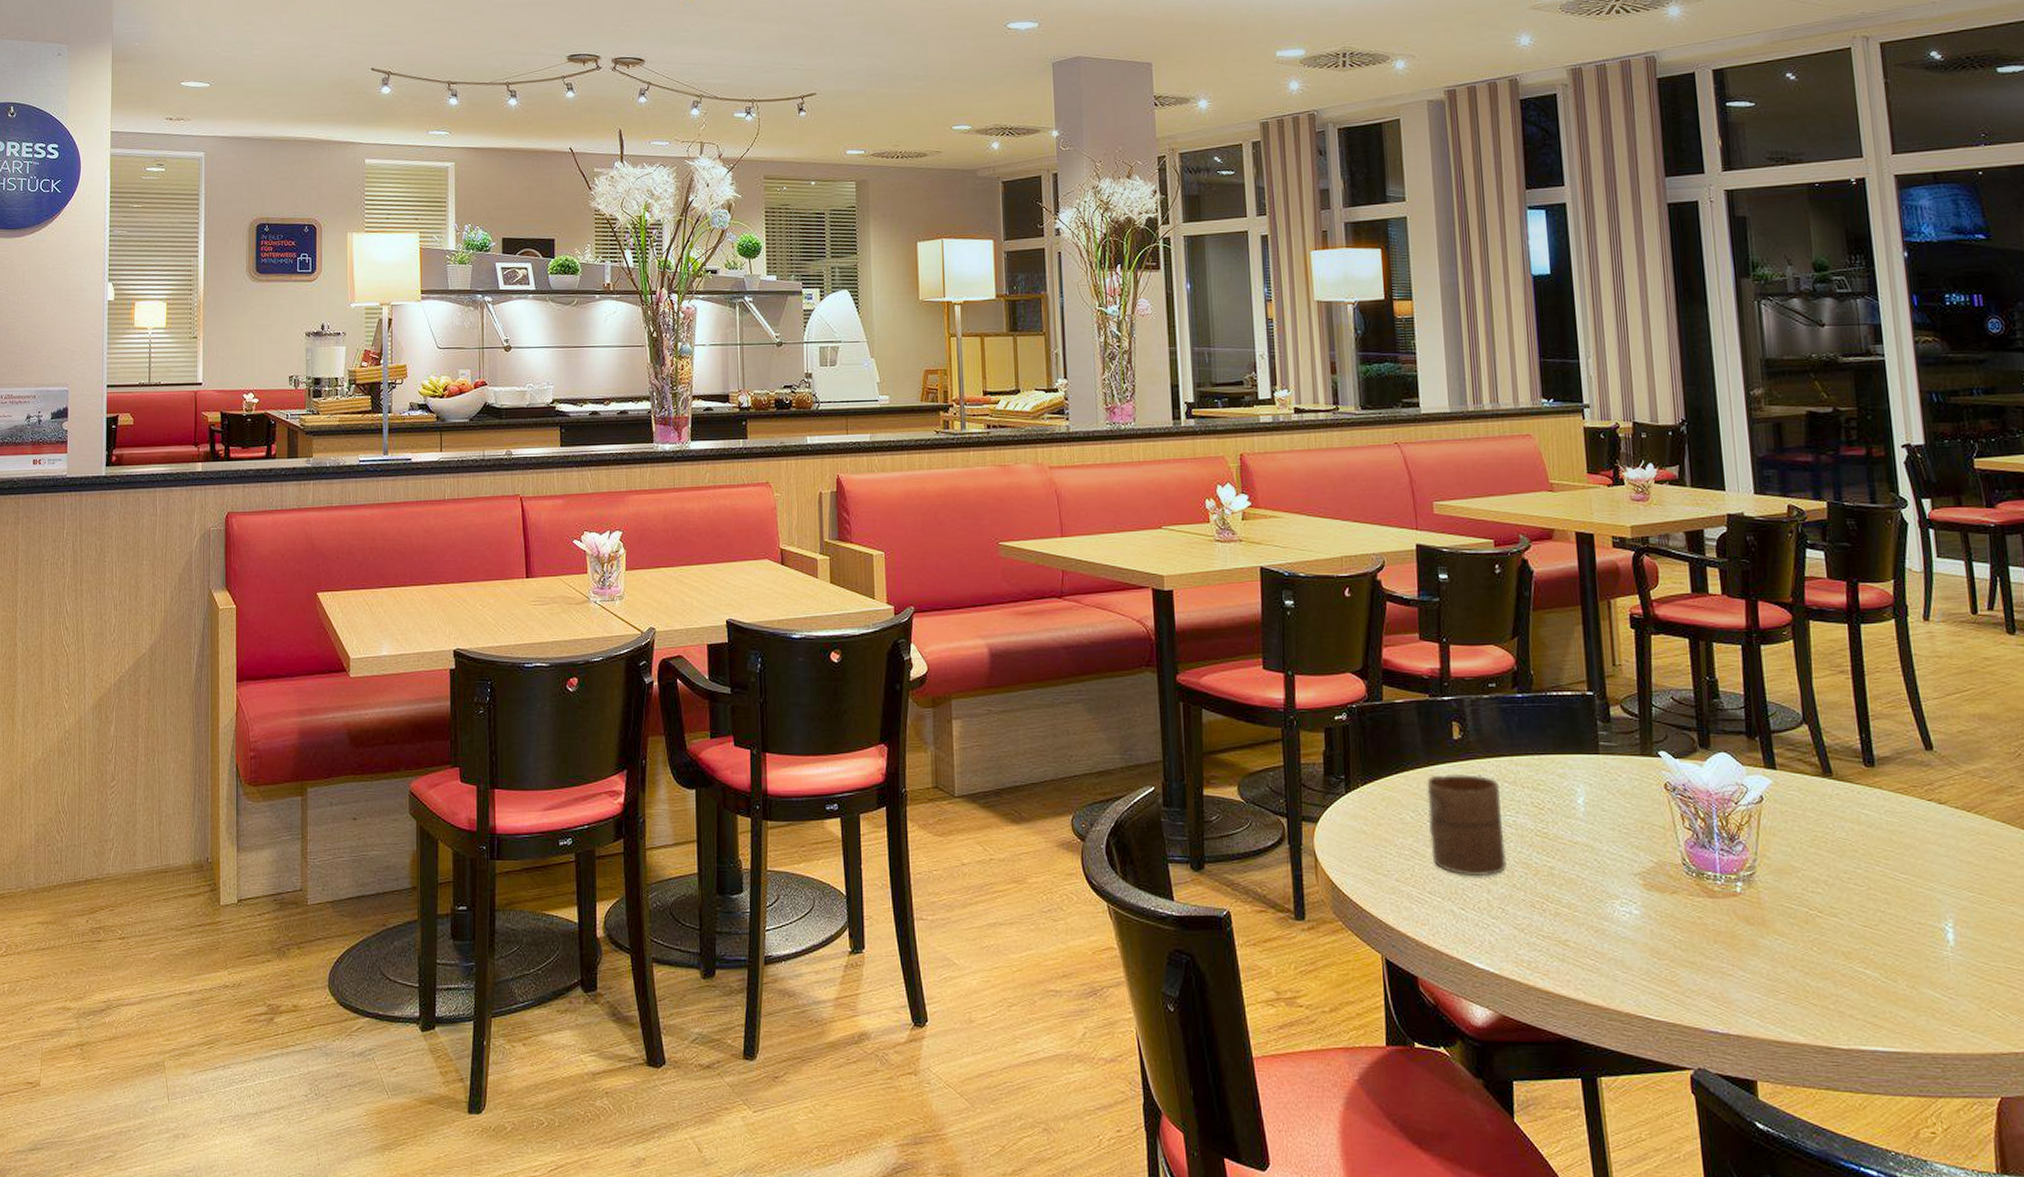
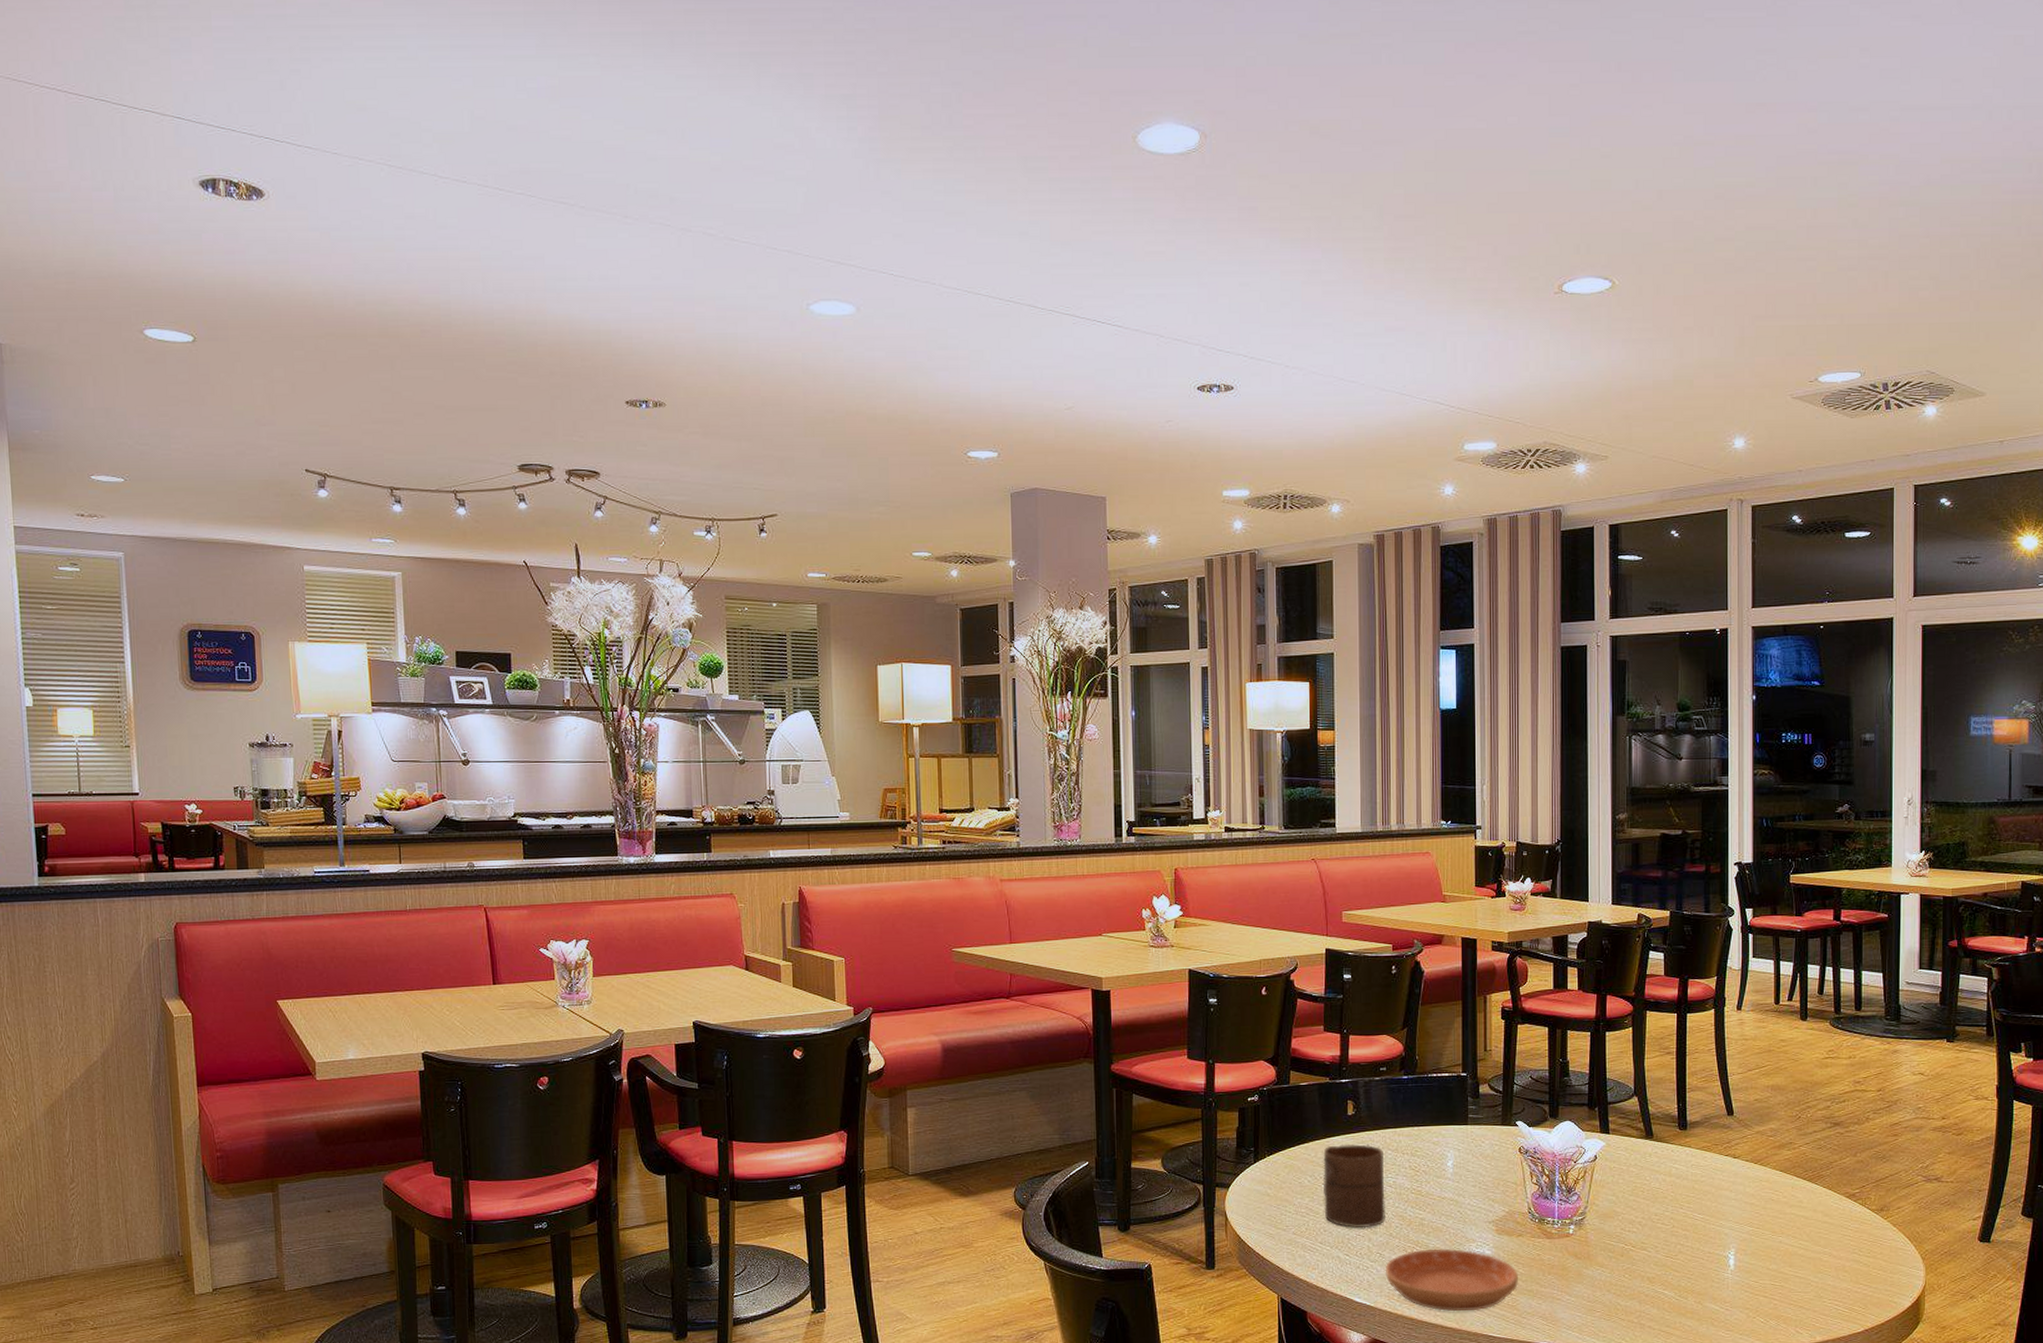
saucer: none [1509,905,1677,986] -> present [1385,1248,1519,1312]

